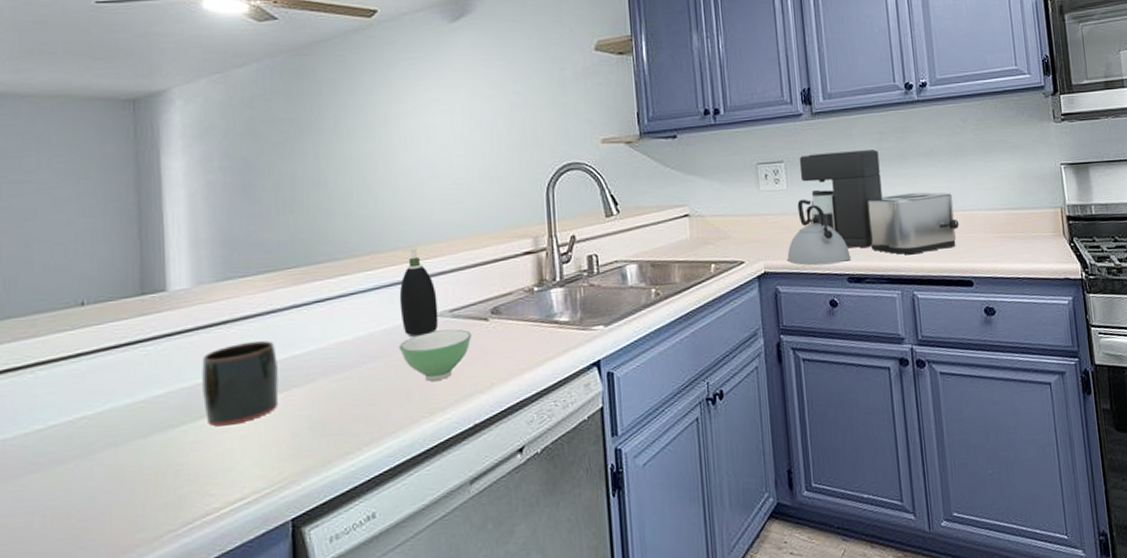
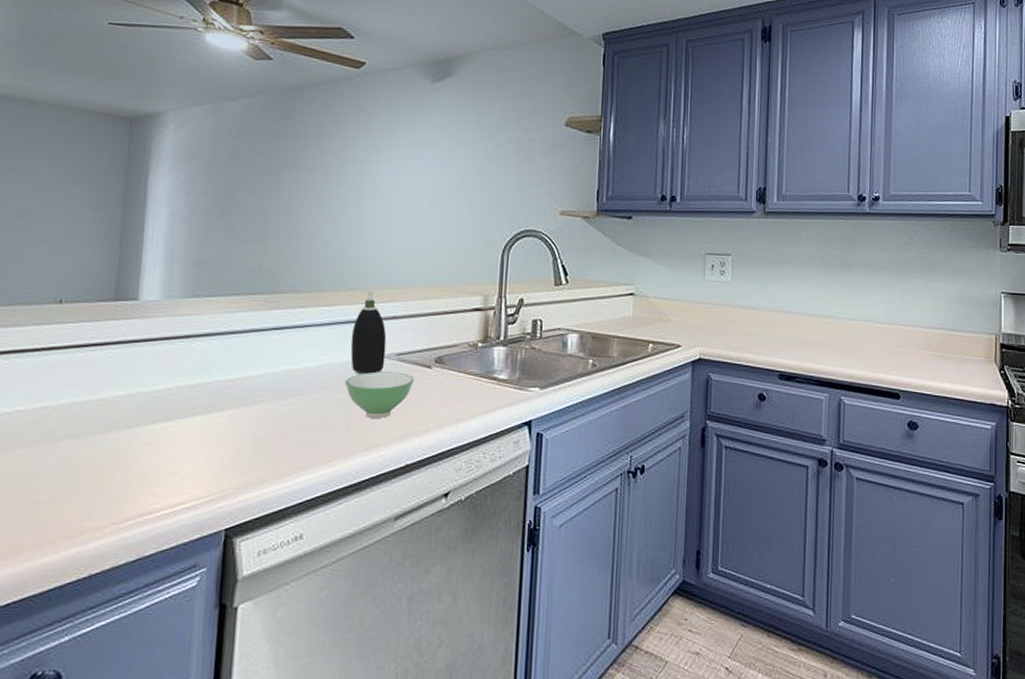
mug: present [201,341,279,427] -> none [158,358,232,433]
kettle: present [787,204,851,266] -> none [723,300,784,360]
coffee maker: present [797,149,883,248] -> none [739,251,824,348]
toaster: present [866,192,959,255] -> none [805,300,894,361]

